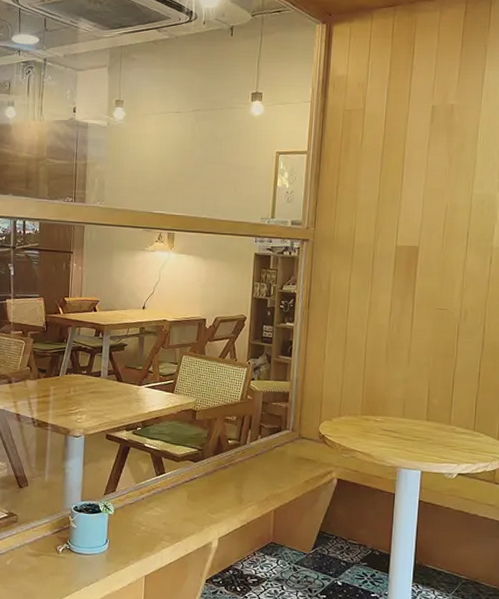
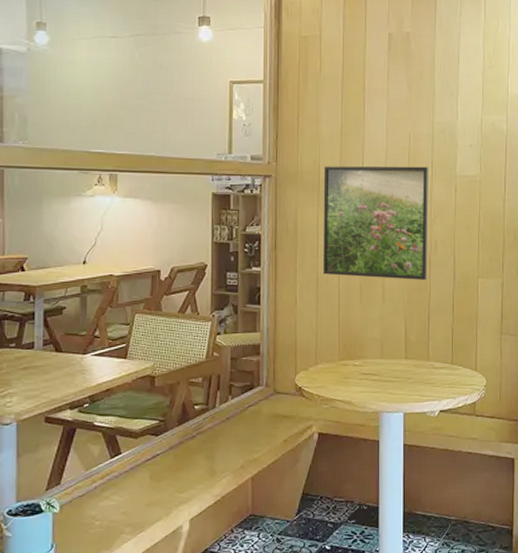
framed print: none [352,233,465,347] -> present [323,166,429,280]

